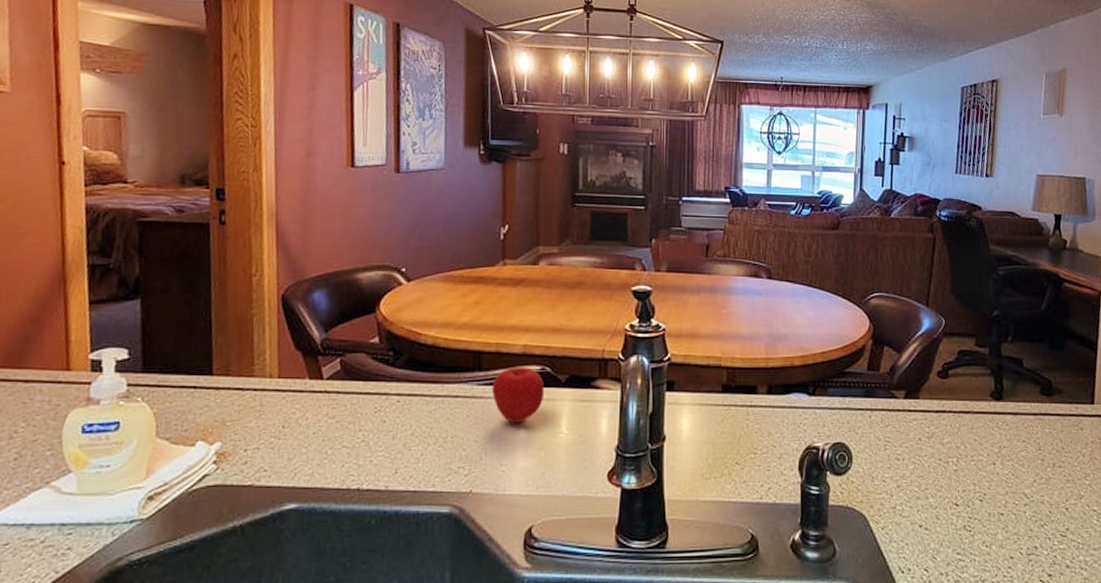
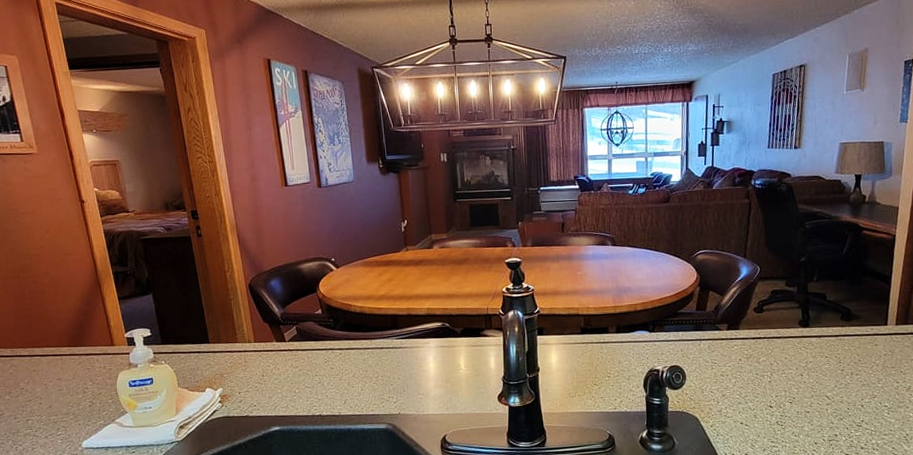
apple: present [491,367,545,424] -> none [406,324,446,365]

